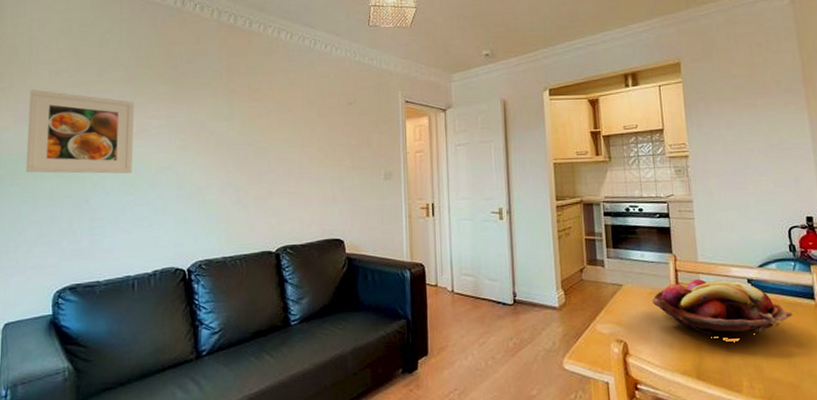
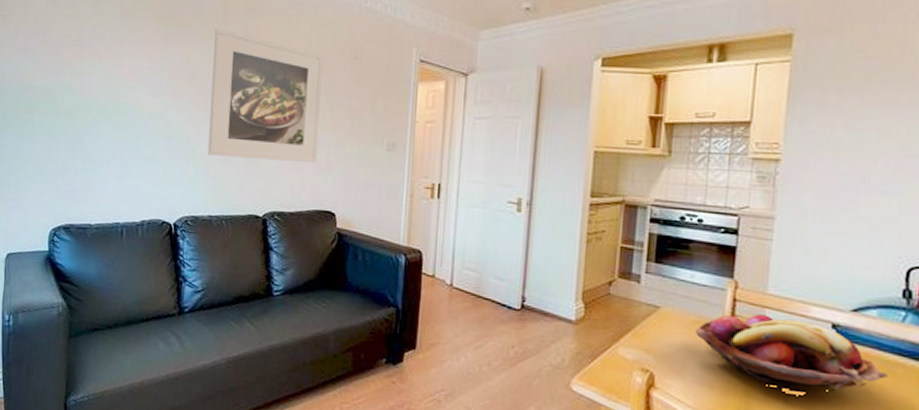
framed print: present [25,89,134,174] -> none [25,19,128,118]
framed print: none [219,87,323,201] -> present [208,29,323,163]

